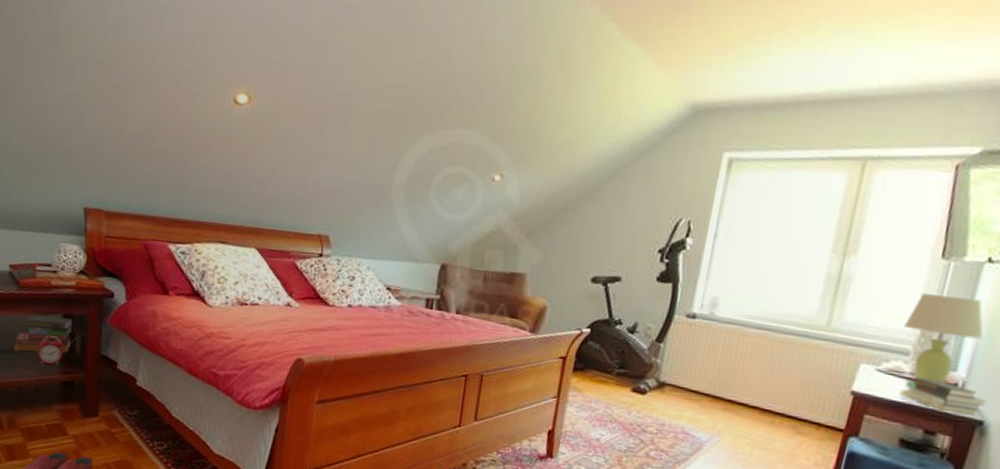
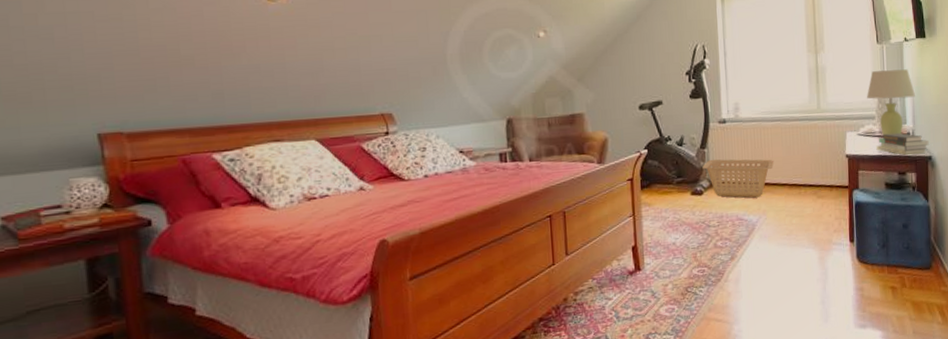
books: present [14,315,73,353] -> none [20,261,102,317]
alarm clock: present [38,335,64,365] -> none [56,286,93,323]
laundry basket: none [653,356,748,414] -> present [702,159,774,199]

